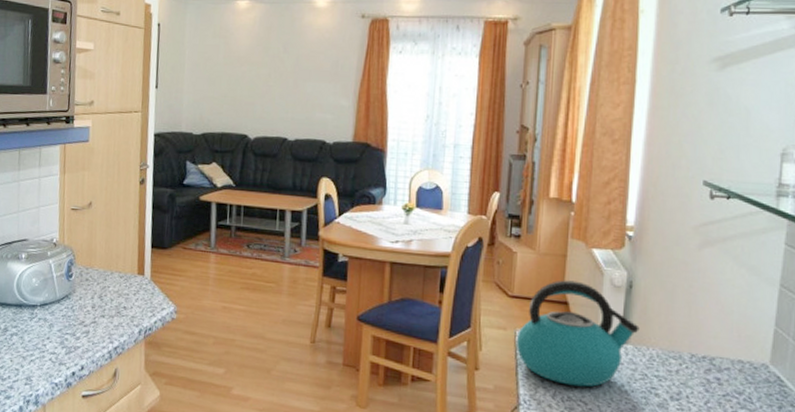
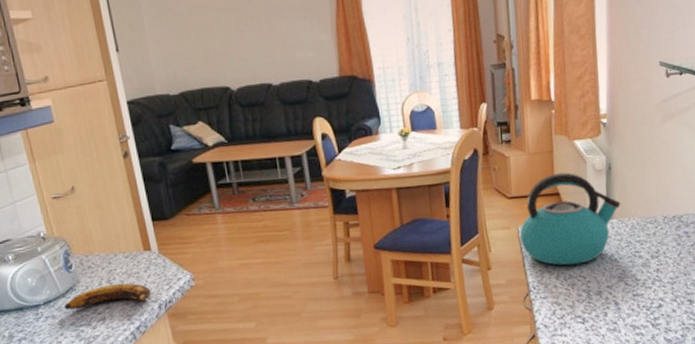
banana: none [56,300,136,325] -> present [63,283,152,310]

